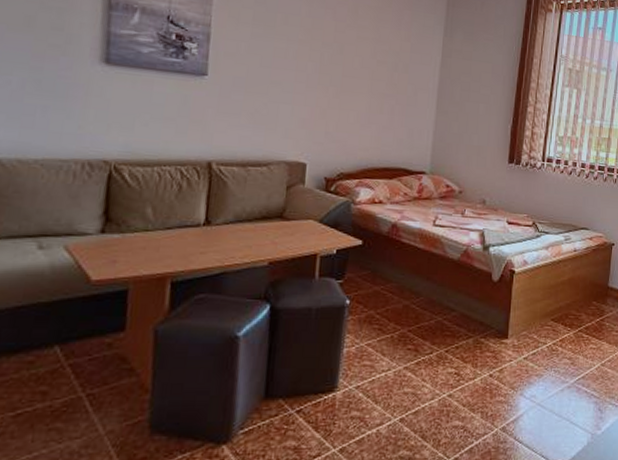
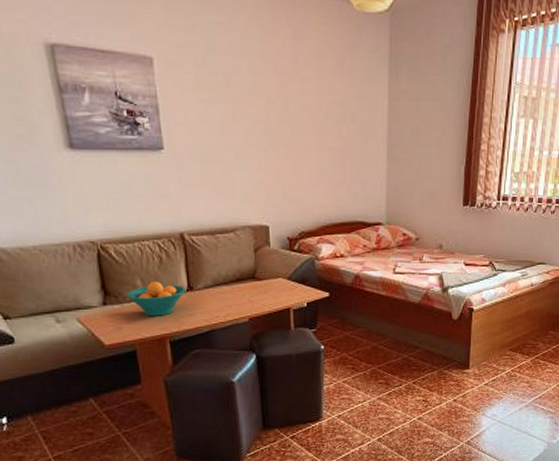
fruit bowl: none [132,210,202,251] -> present [127,281,185,317]

